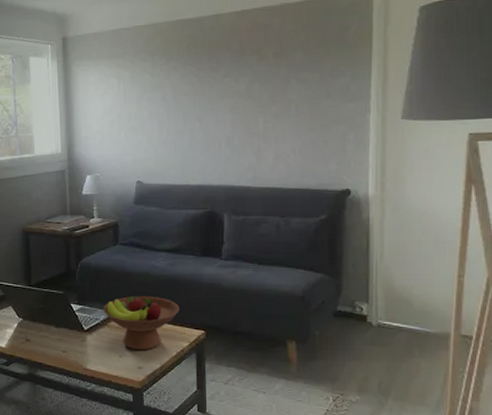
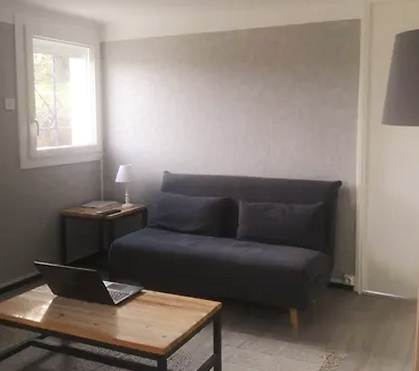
fruit bowl: present [102,295,180,351] -> none [132,272,200,321]

